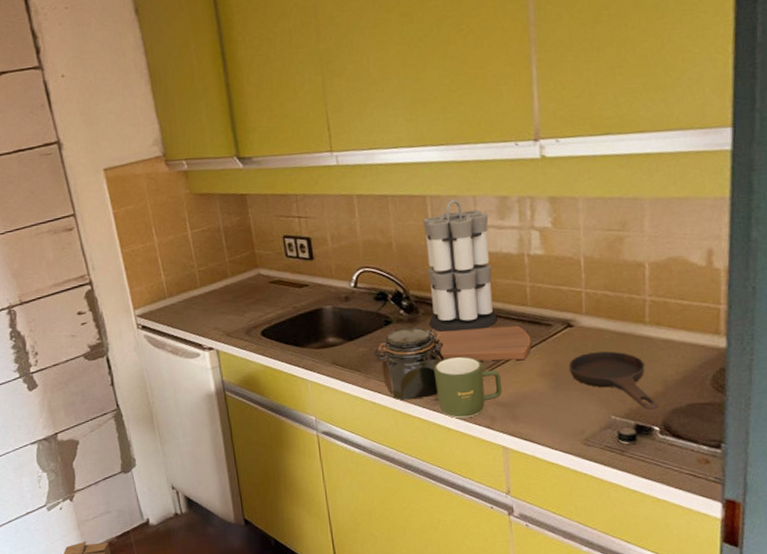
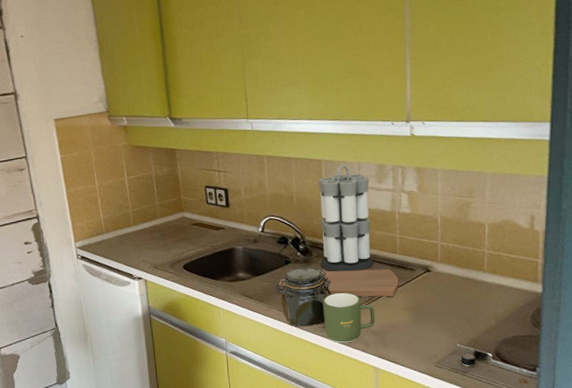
frying pan: present [568,351,659,410] -> none [426,292,492,340]

